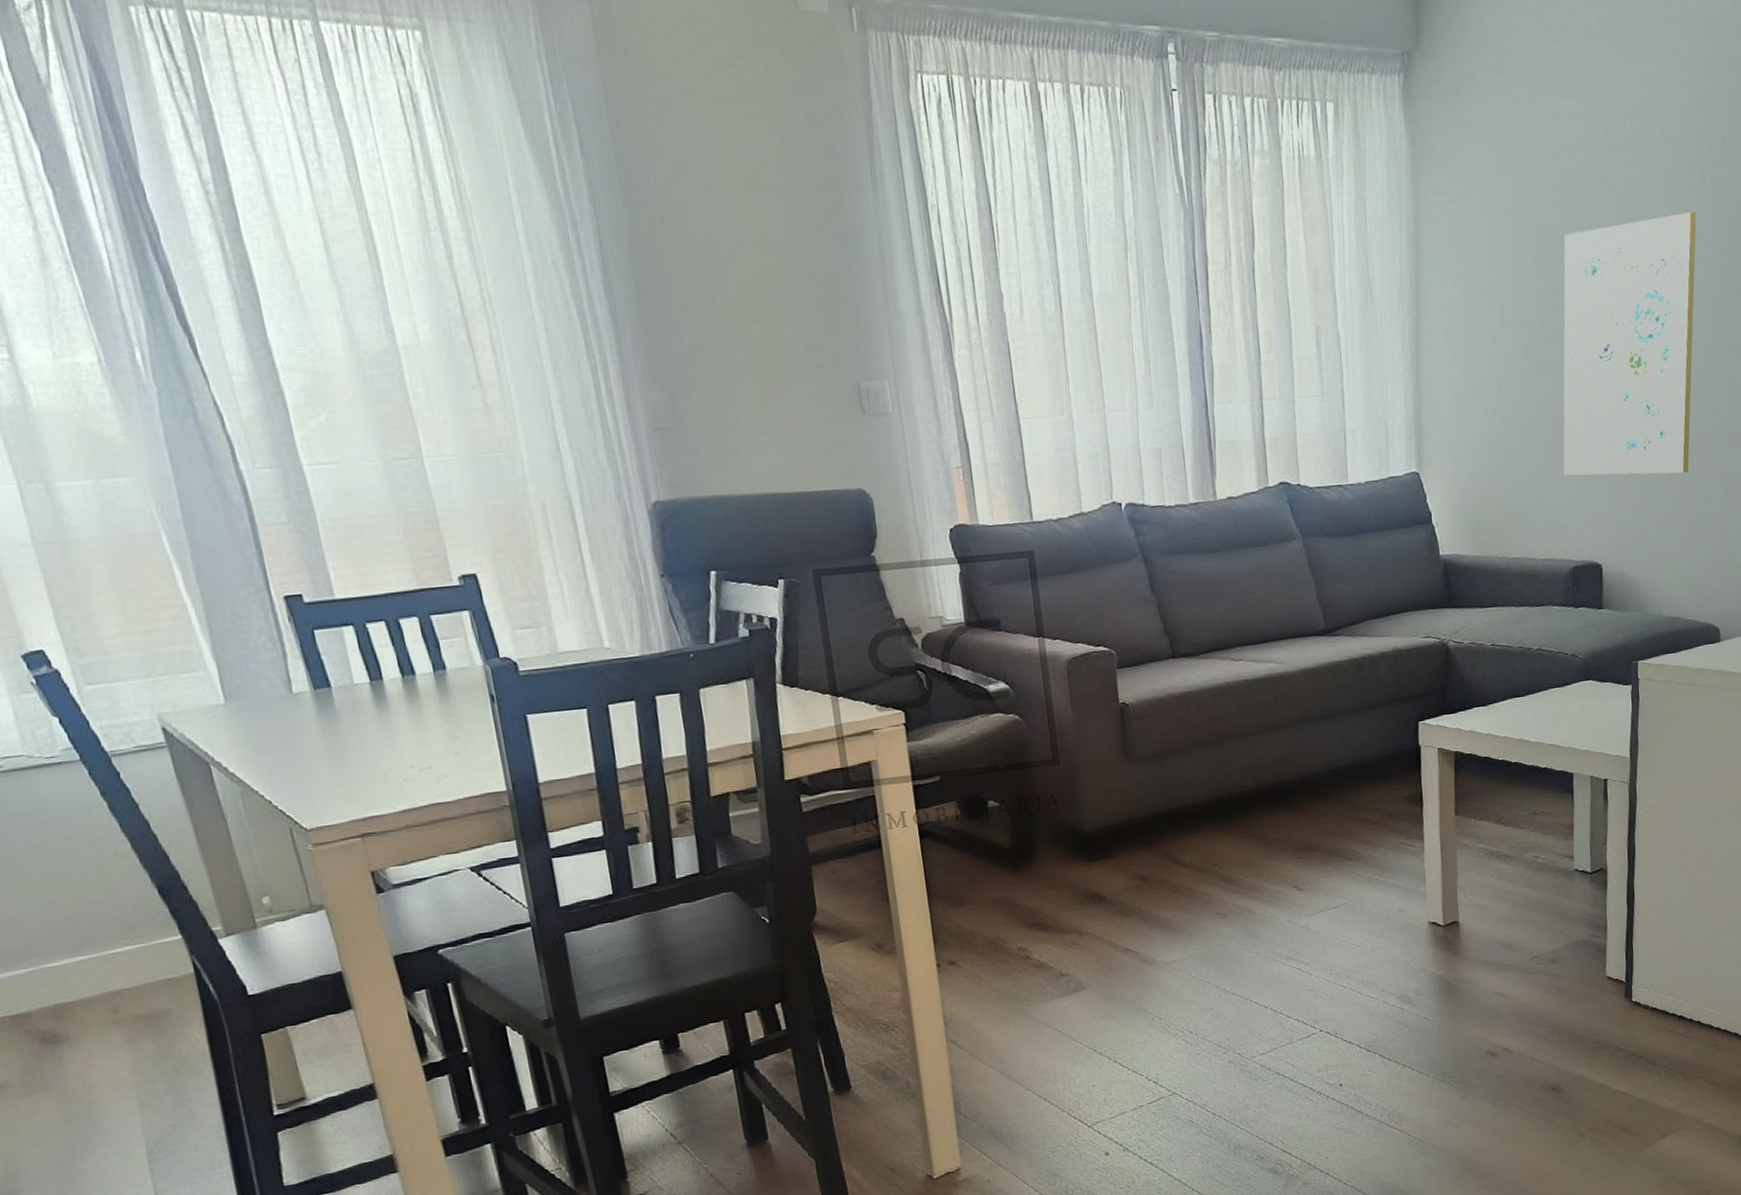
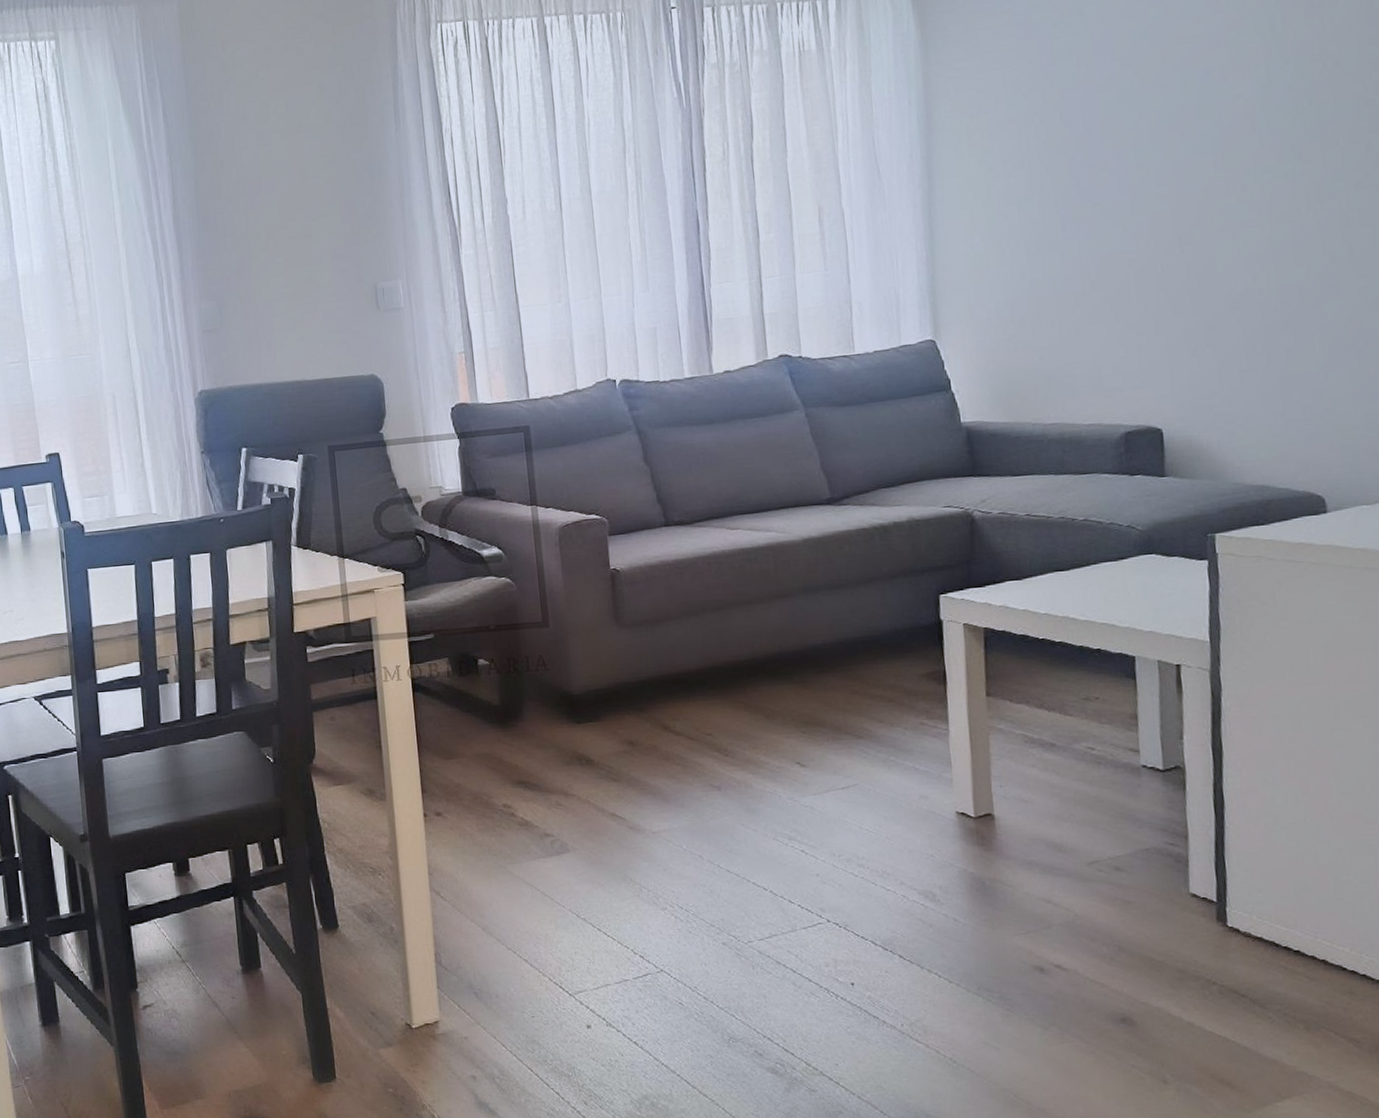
wall art: present [1563,212,1697,476] -> none [1100,57,1272,337]

